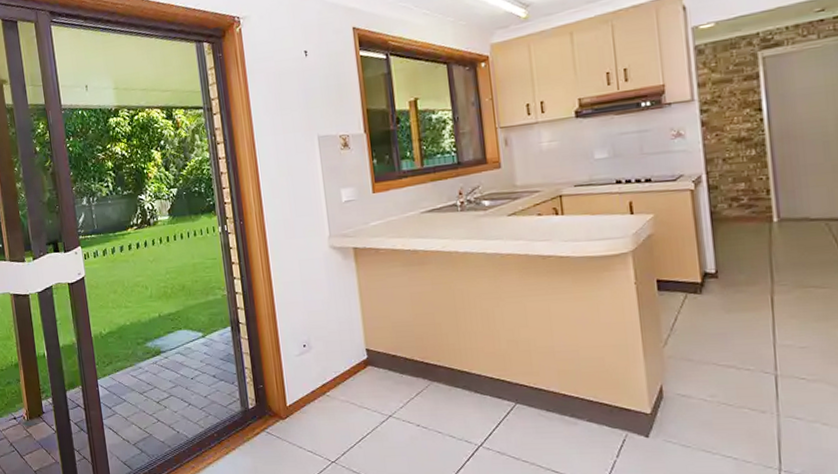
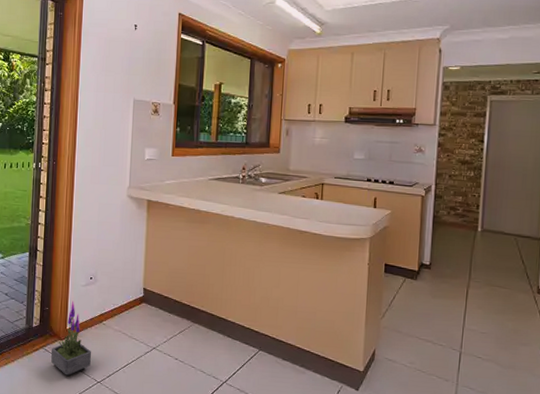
potted plant: none [274,374,321,459] -> present [51,301,91,376]

